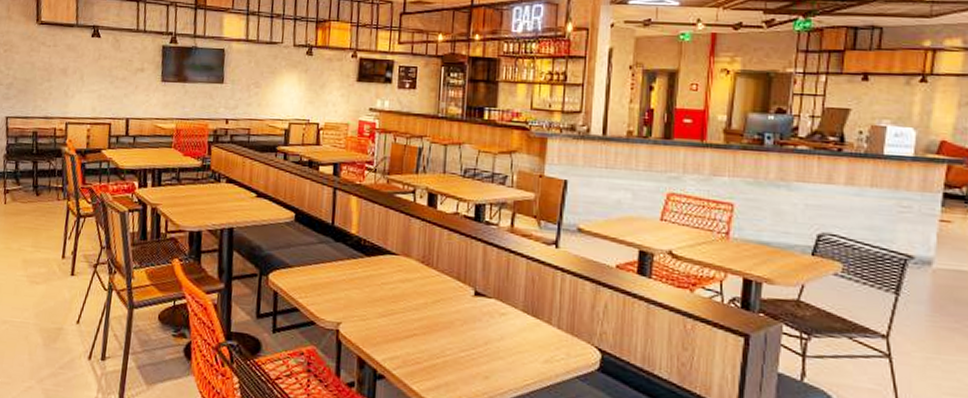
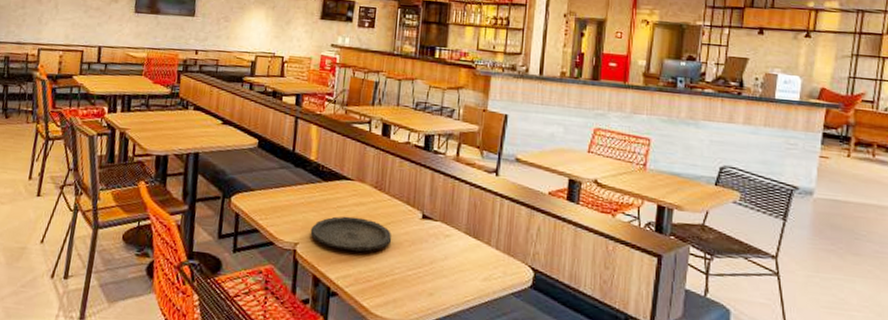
plate: none [353,293,442,332] -> present [310,216,392,252]

